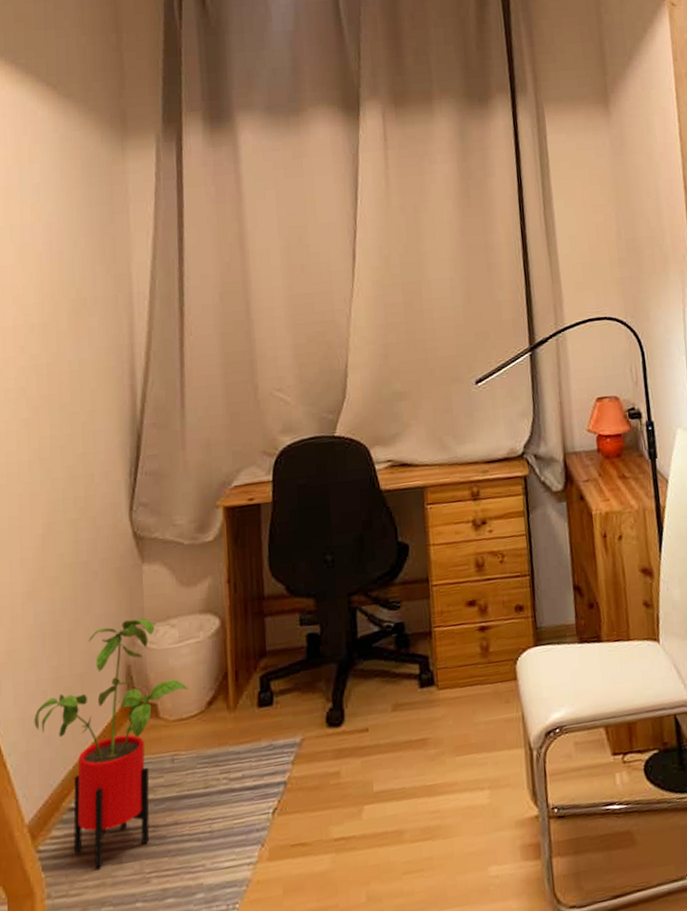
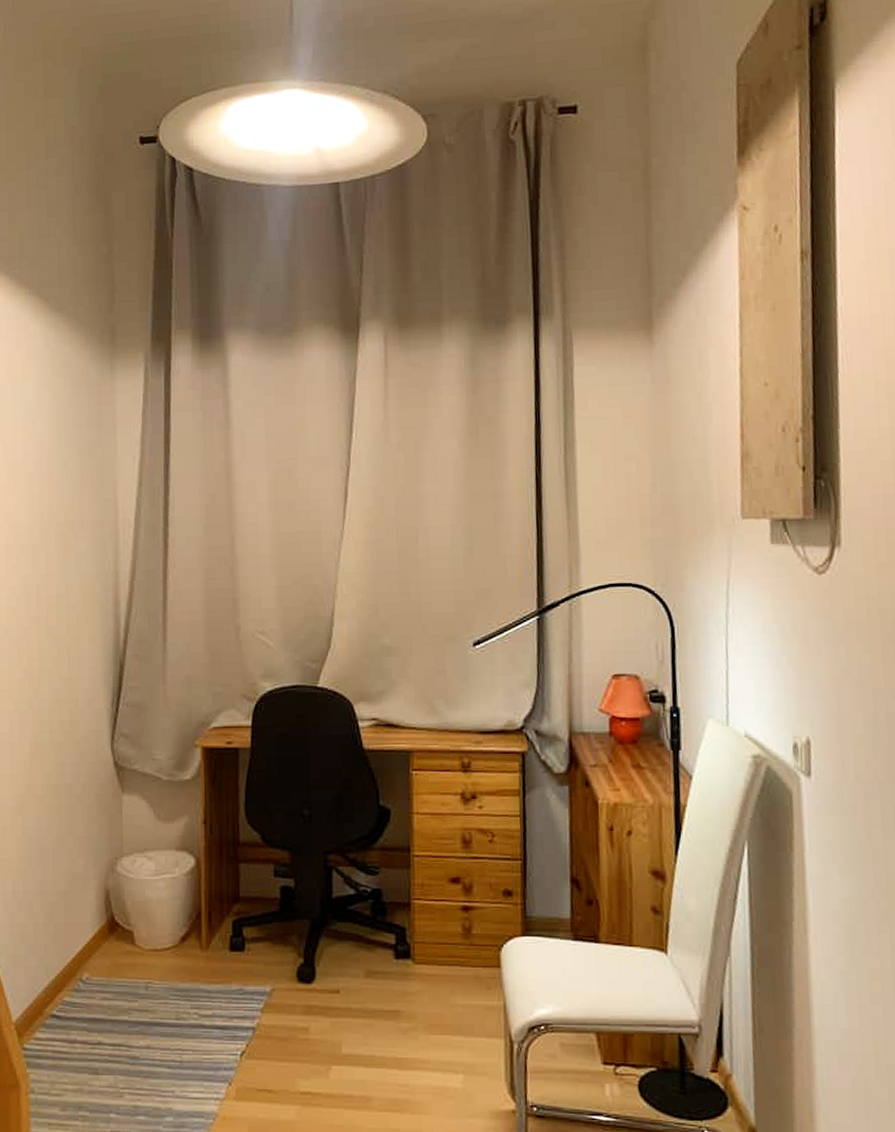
house plant: present [34,618,188,869] -> none [21,847,163,1075]

